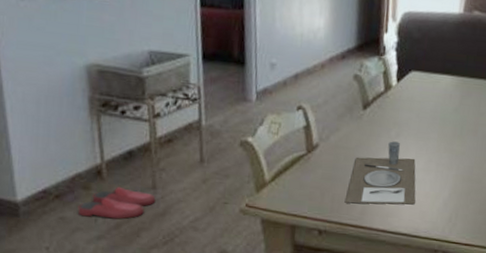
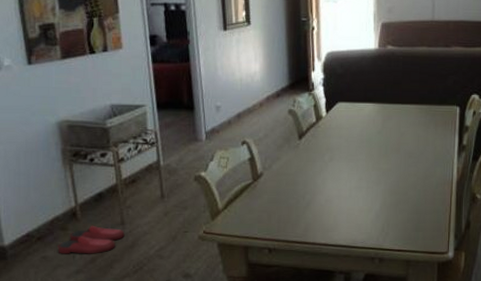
place setting: present [344,141,416,205] -> none [289,165,351,223]

